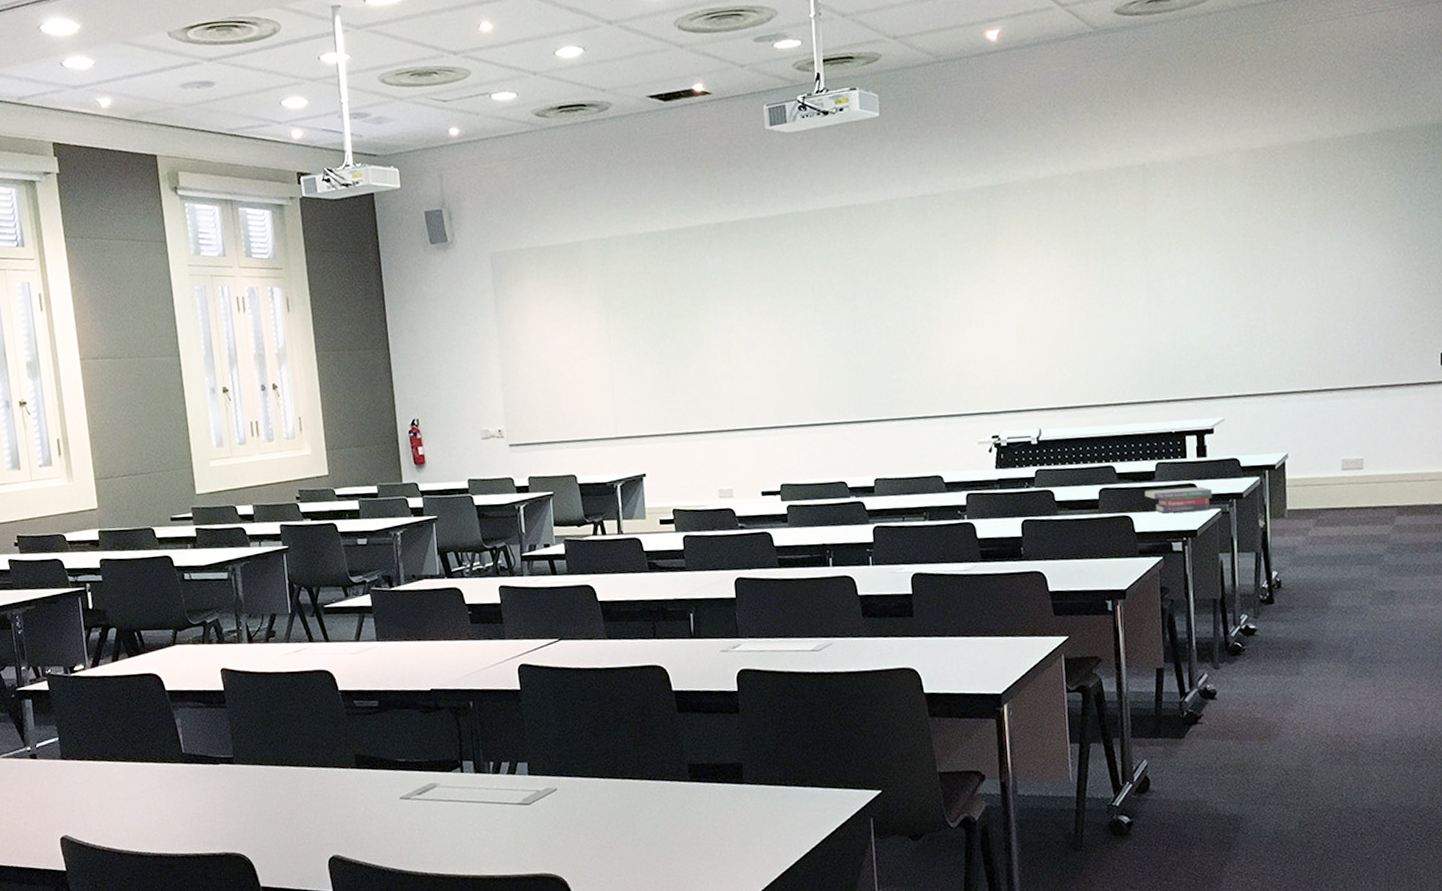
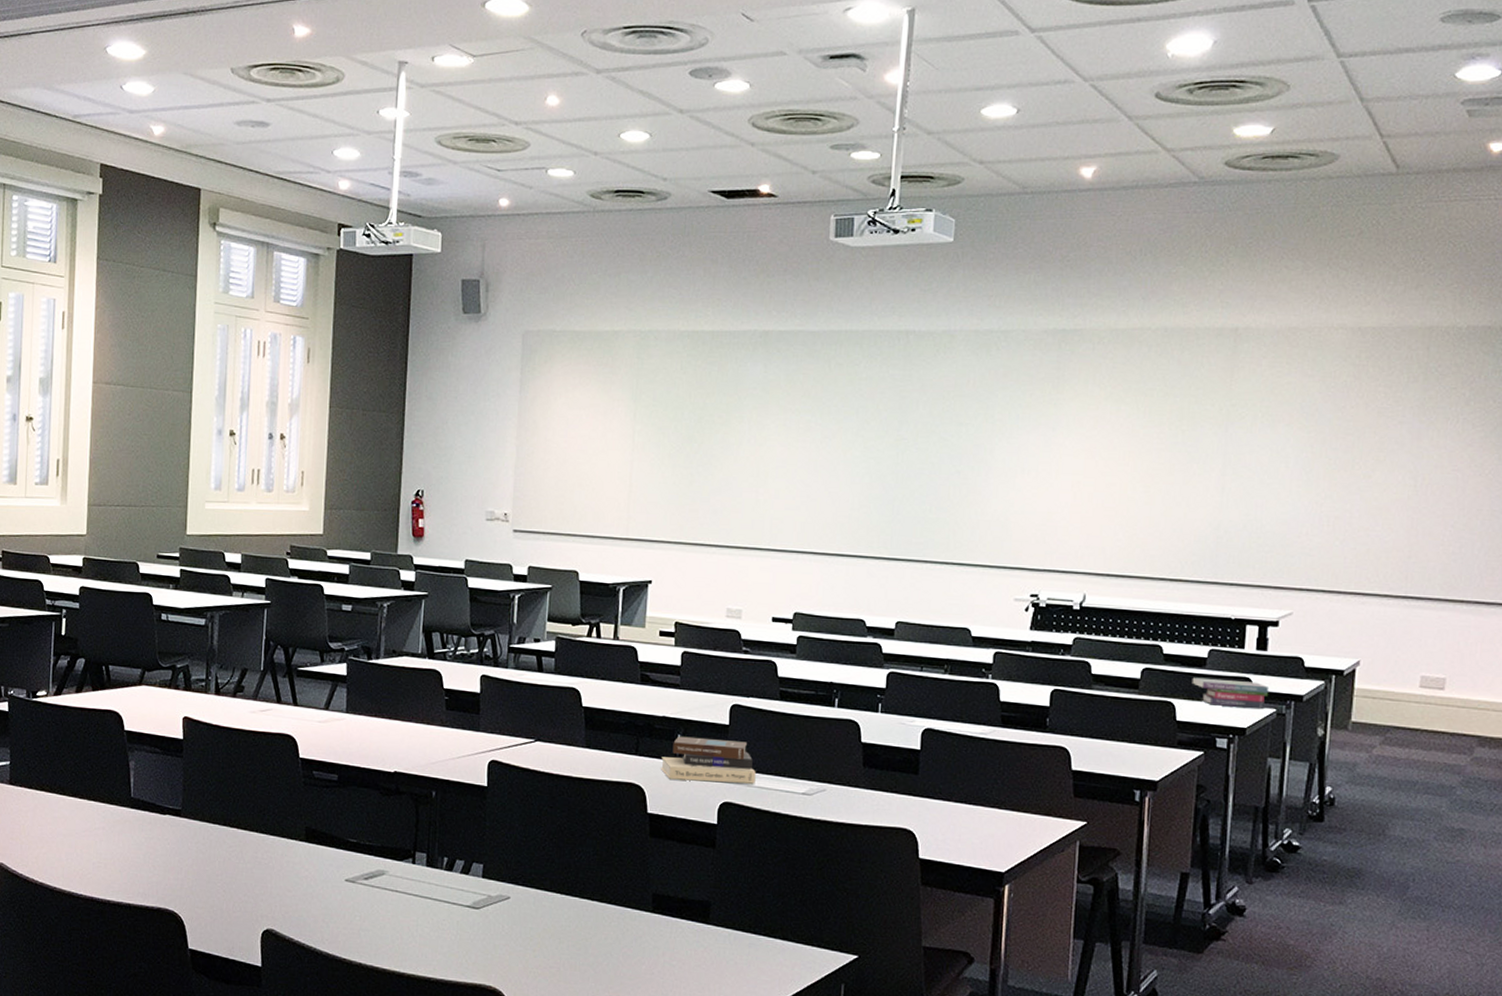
books: none [678,611,767,656] -> present [661,736,756,784]

